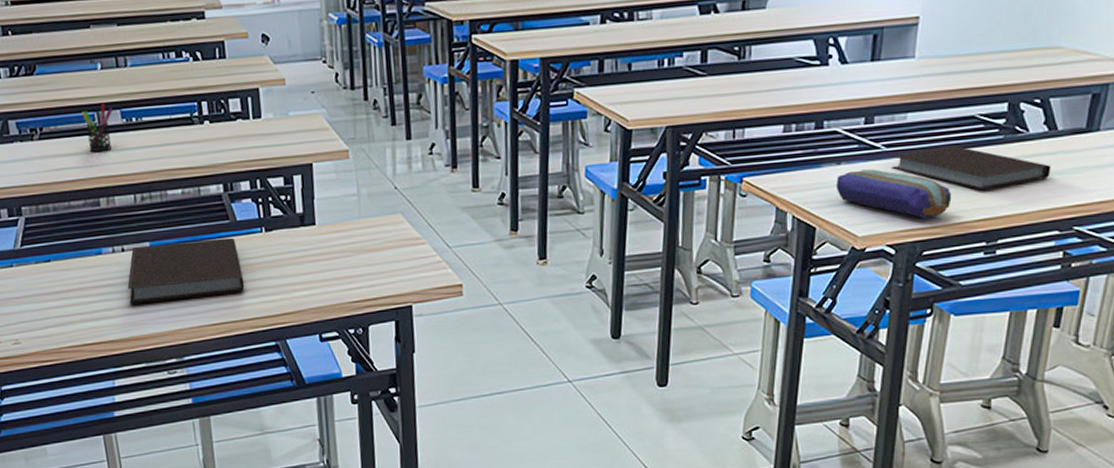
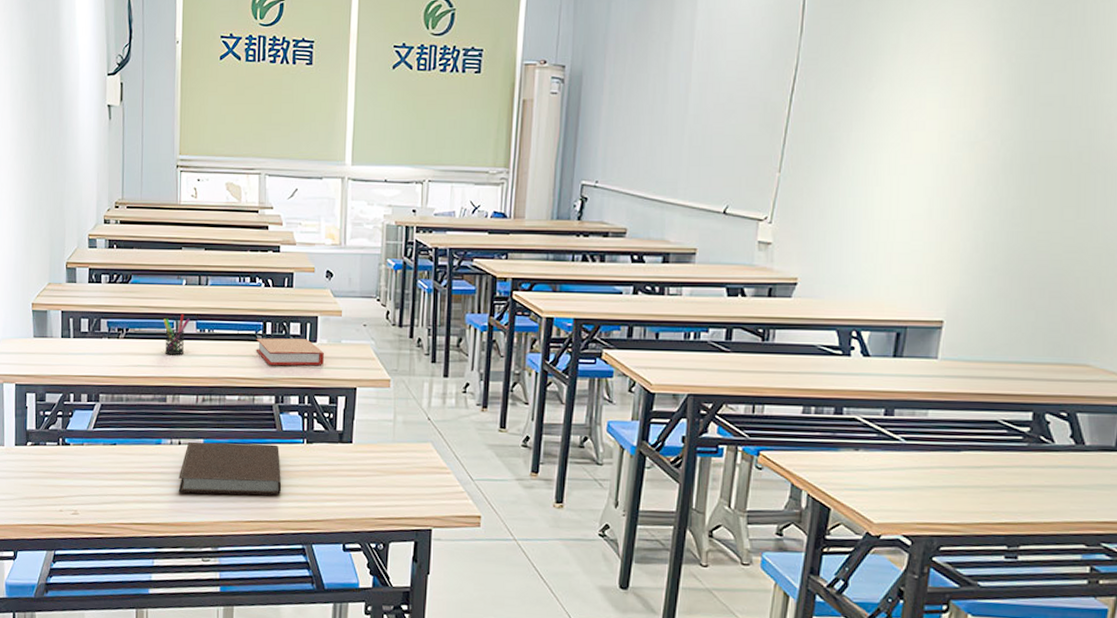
book: none [192,115,272,151] -> present [256,338,324,366]
pencil case: present [836,169,952,219] -> none [853,458,972,515]
notebook: present [891,145,1051,191] -> none [910,446,1077,495]

